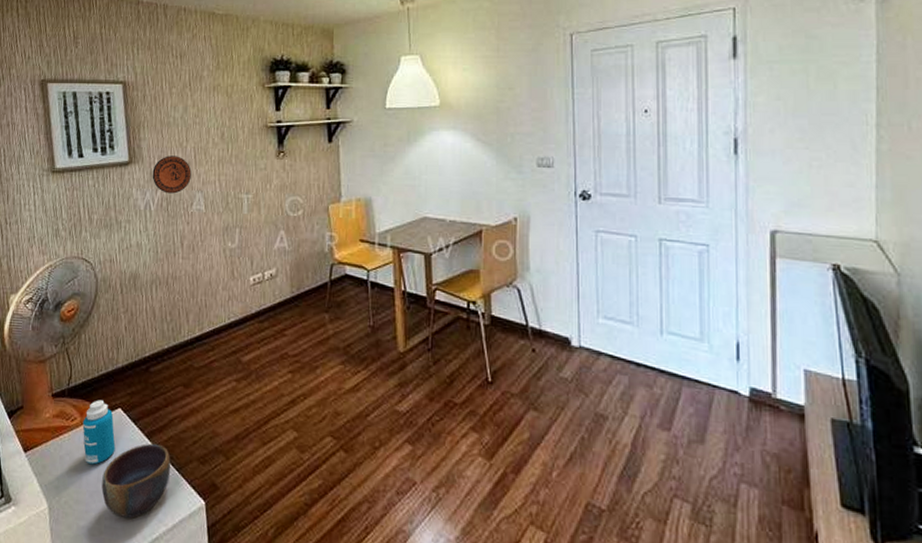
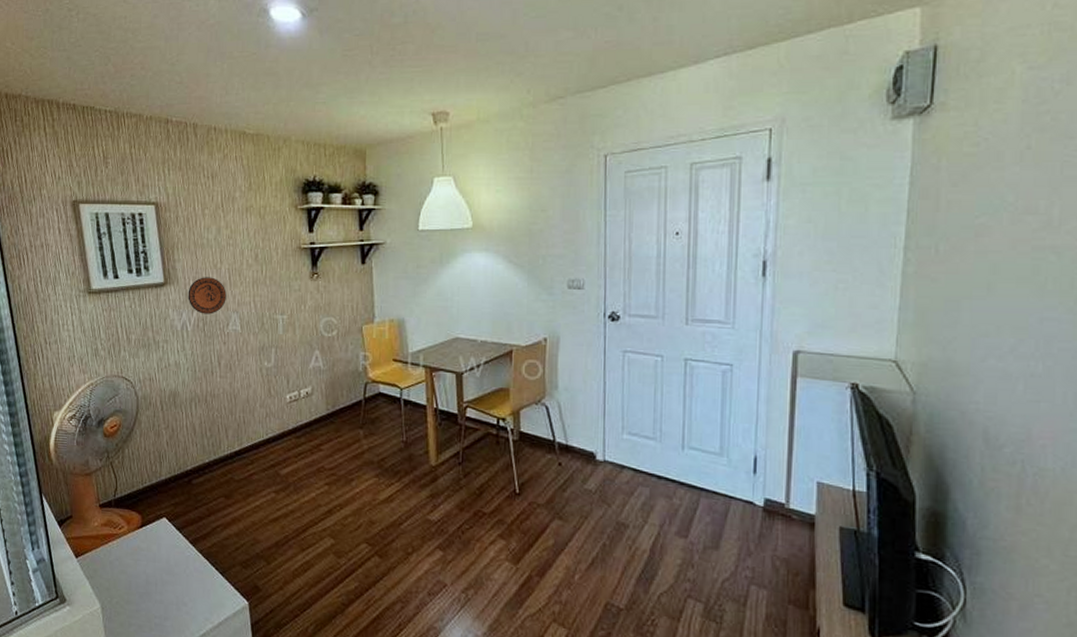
bottle: present [82,400,116,465] -> none [130,510,162,569]
bowl: present [101,443,171,518] -> none [150,549,216,617]

